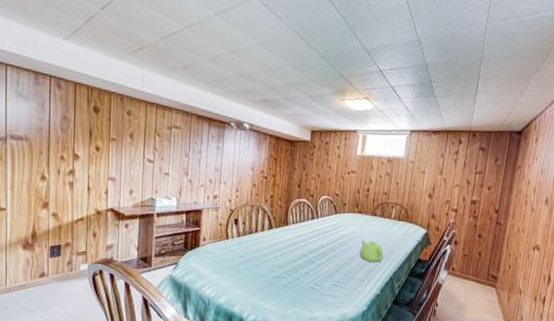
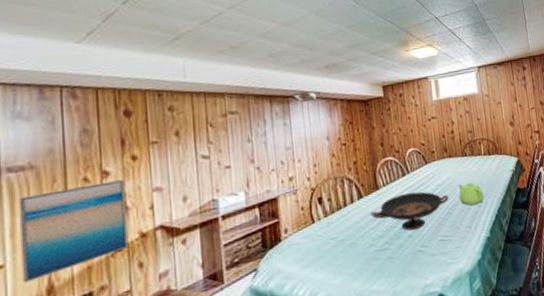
wall art: none [16,160,88,226] -> present [18,180,128,284]
decorative bowl: none [276,235,350,269] -> present [370,191,449,231]

